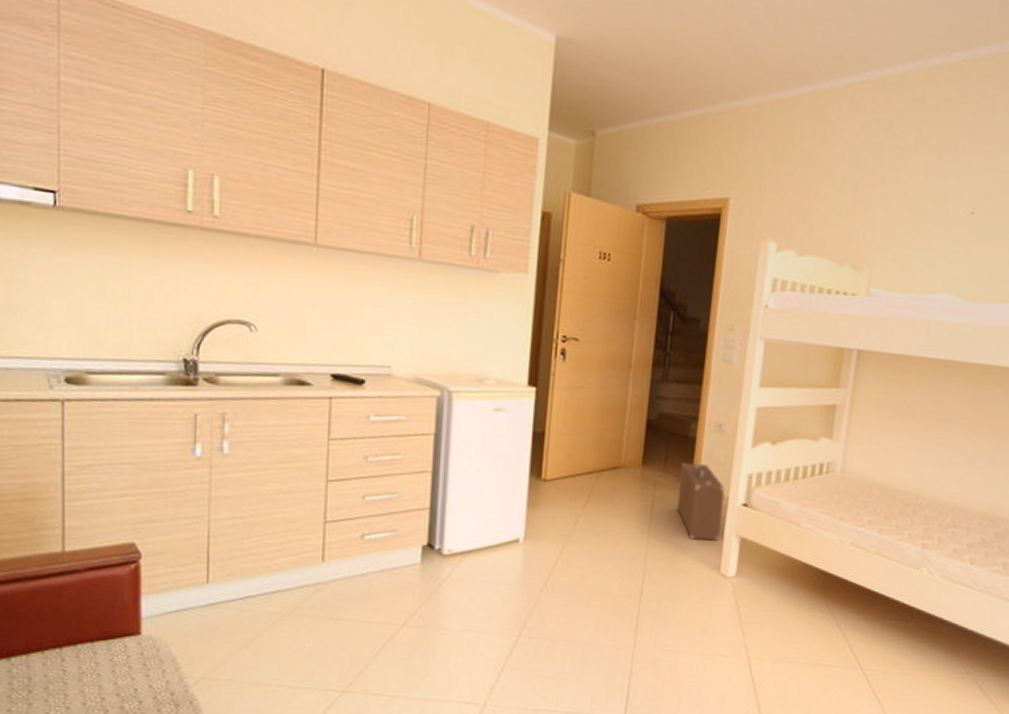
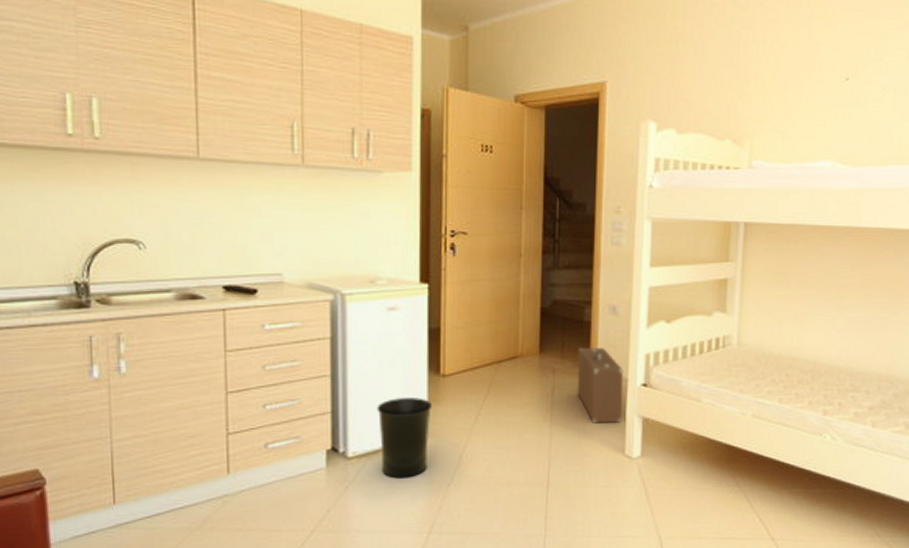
waste bin: none [475,499,532,580] -> present [376,398,433,479]

